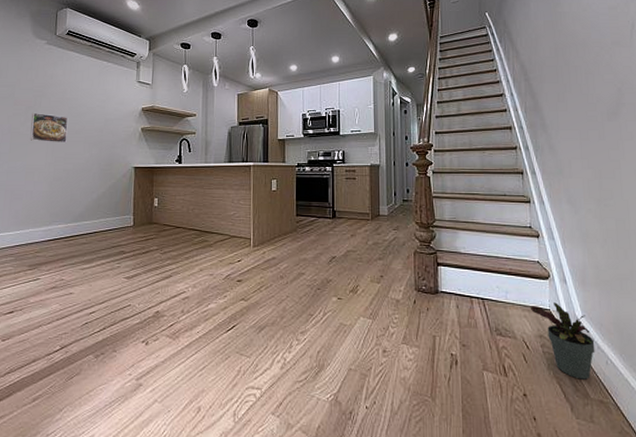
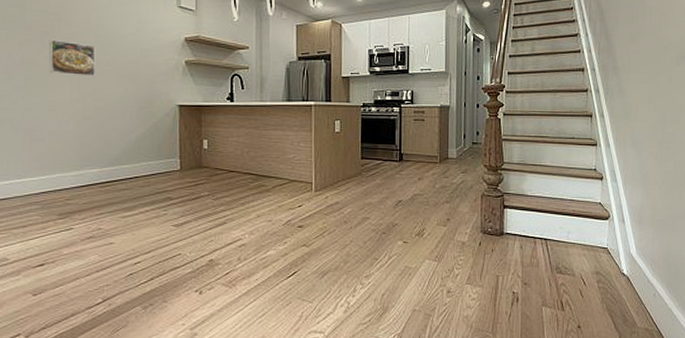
potted plant: present [530,302,595,380] -> none [589,241,645,311]

